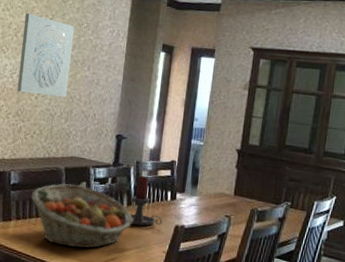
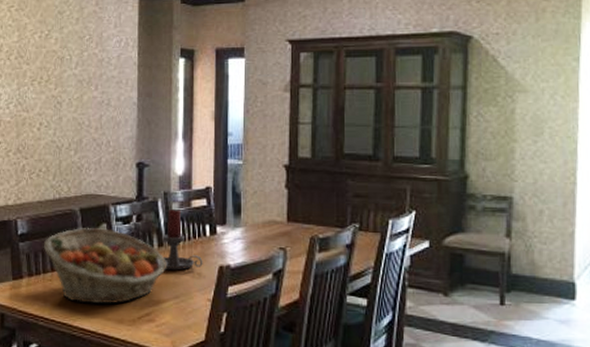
wall art: present [17,13,75,98] -> none [15,31,75,125]

